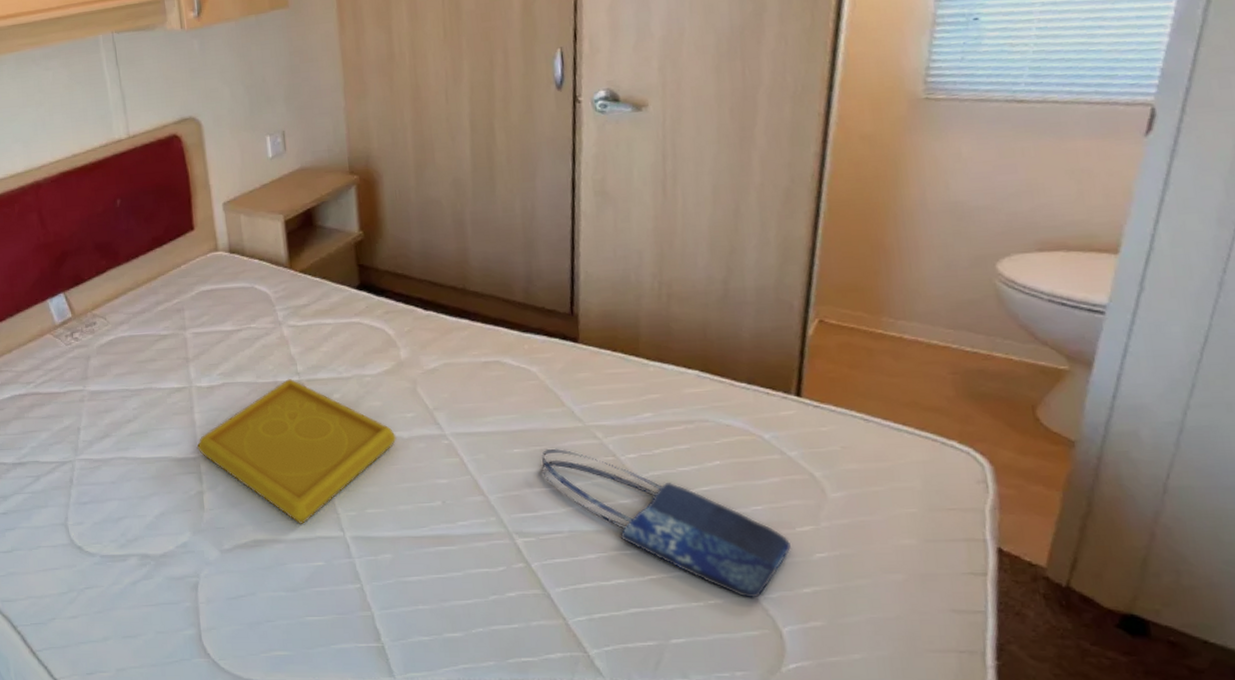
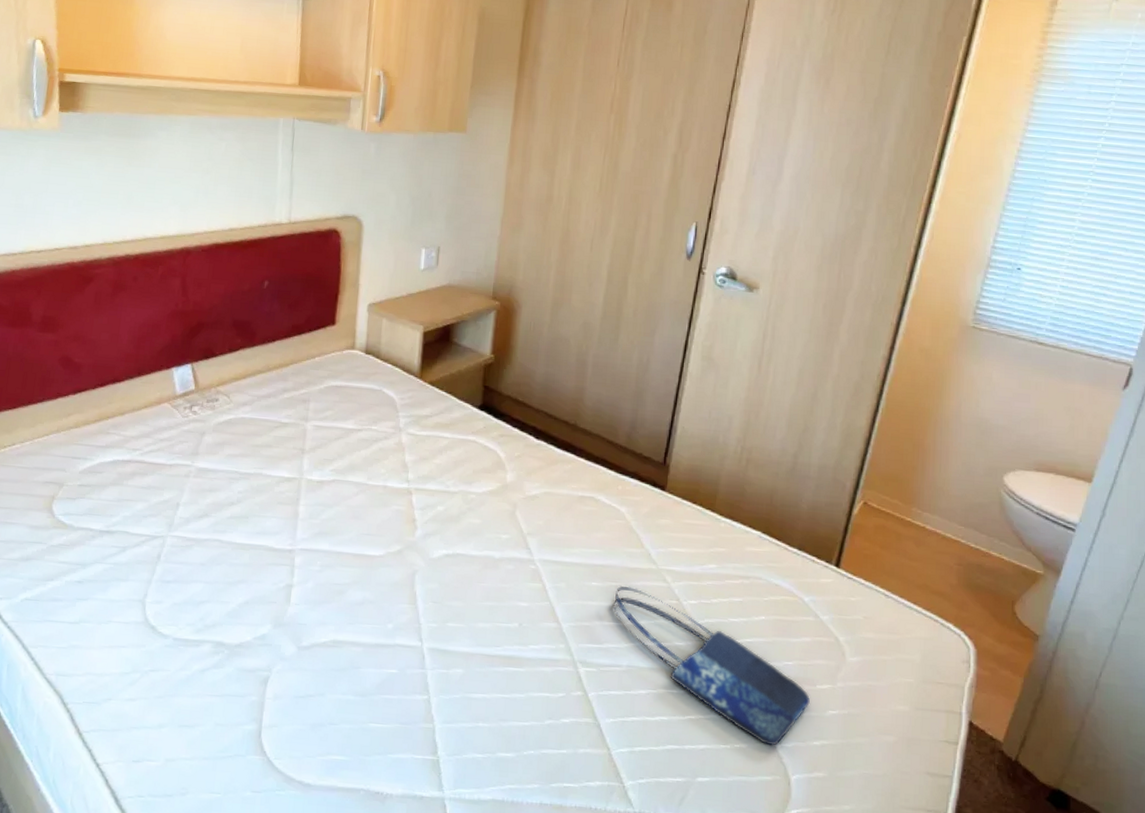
serving tray: present [197,379,397,524] -> none [295,485,489,630]

